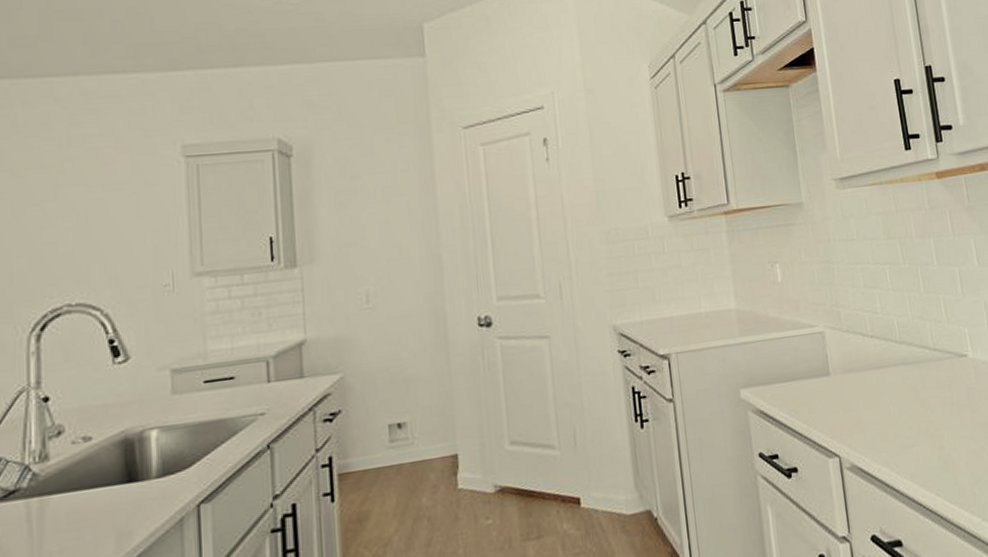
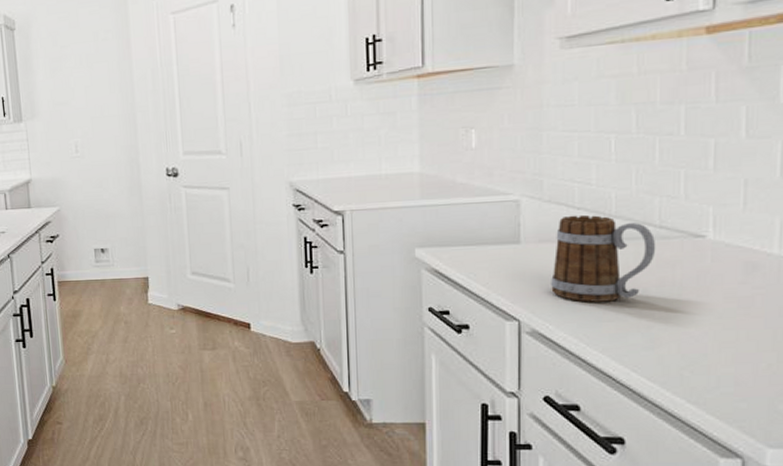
mug: none [857,342,935,430] -> present [551,214,656,302]

